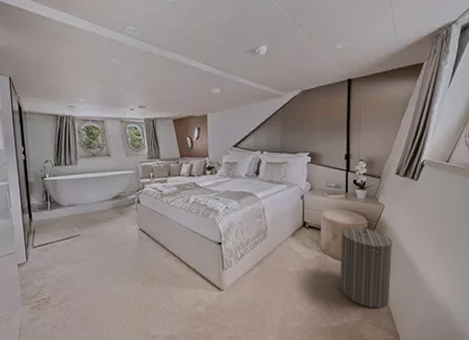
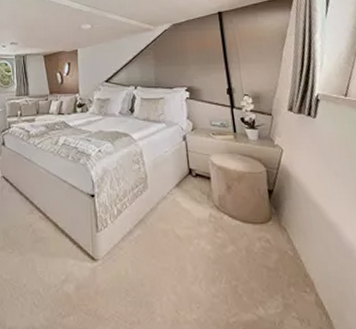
laundry hamper: present [340,225,392,309] -> none [235,174,315,295]

